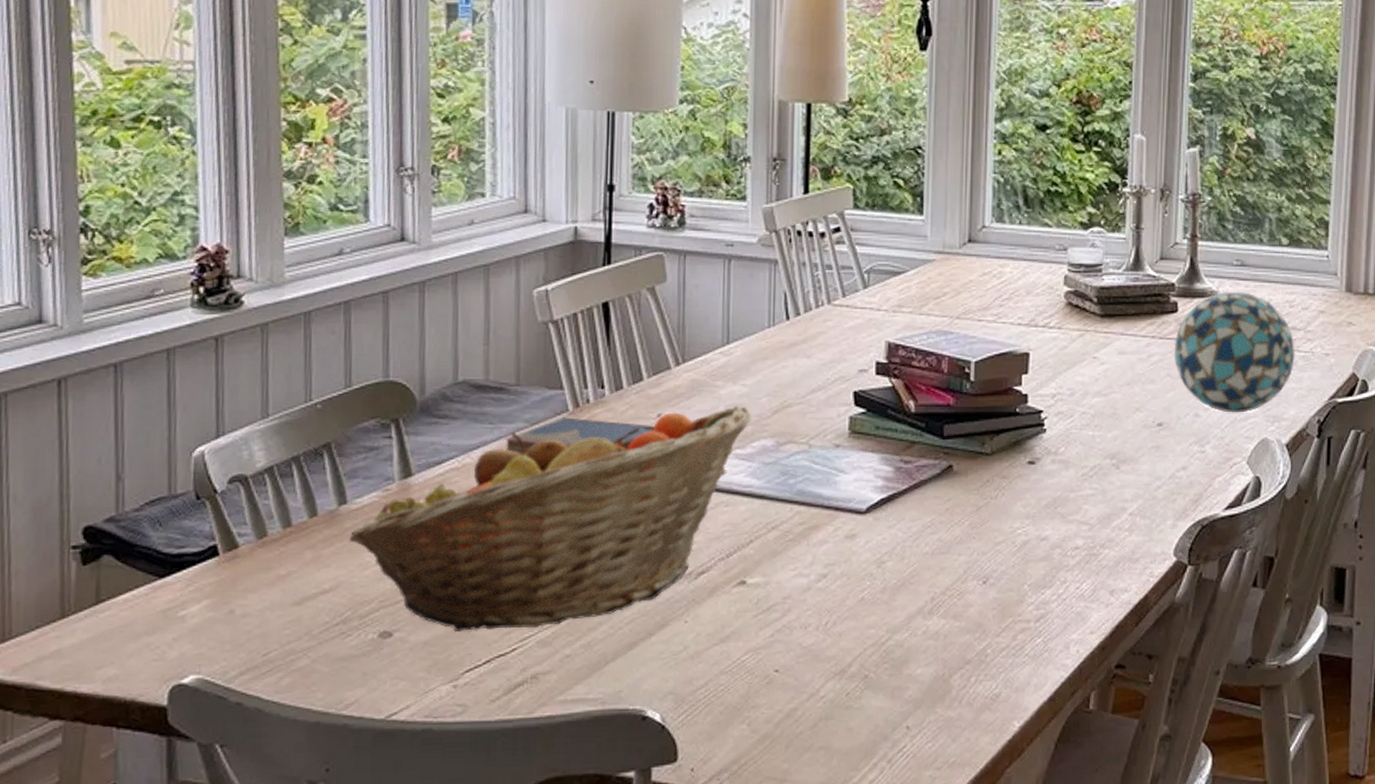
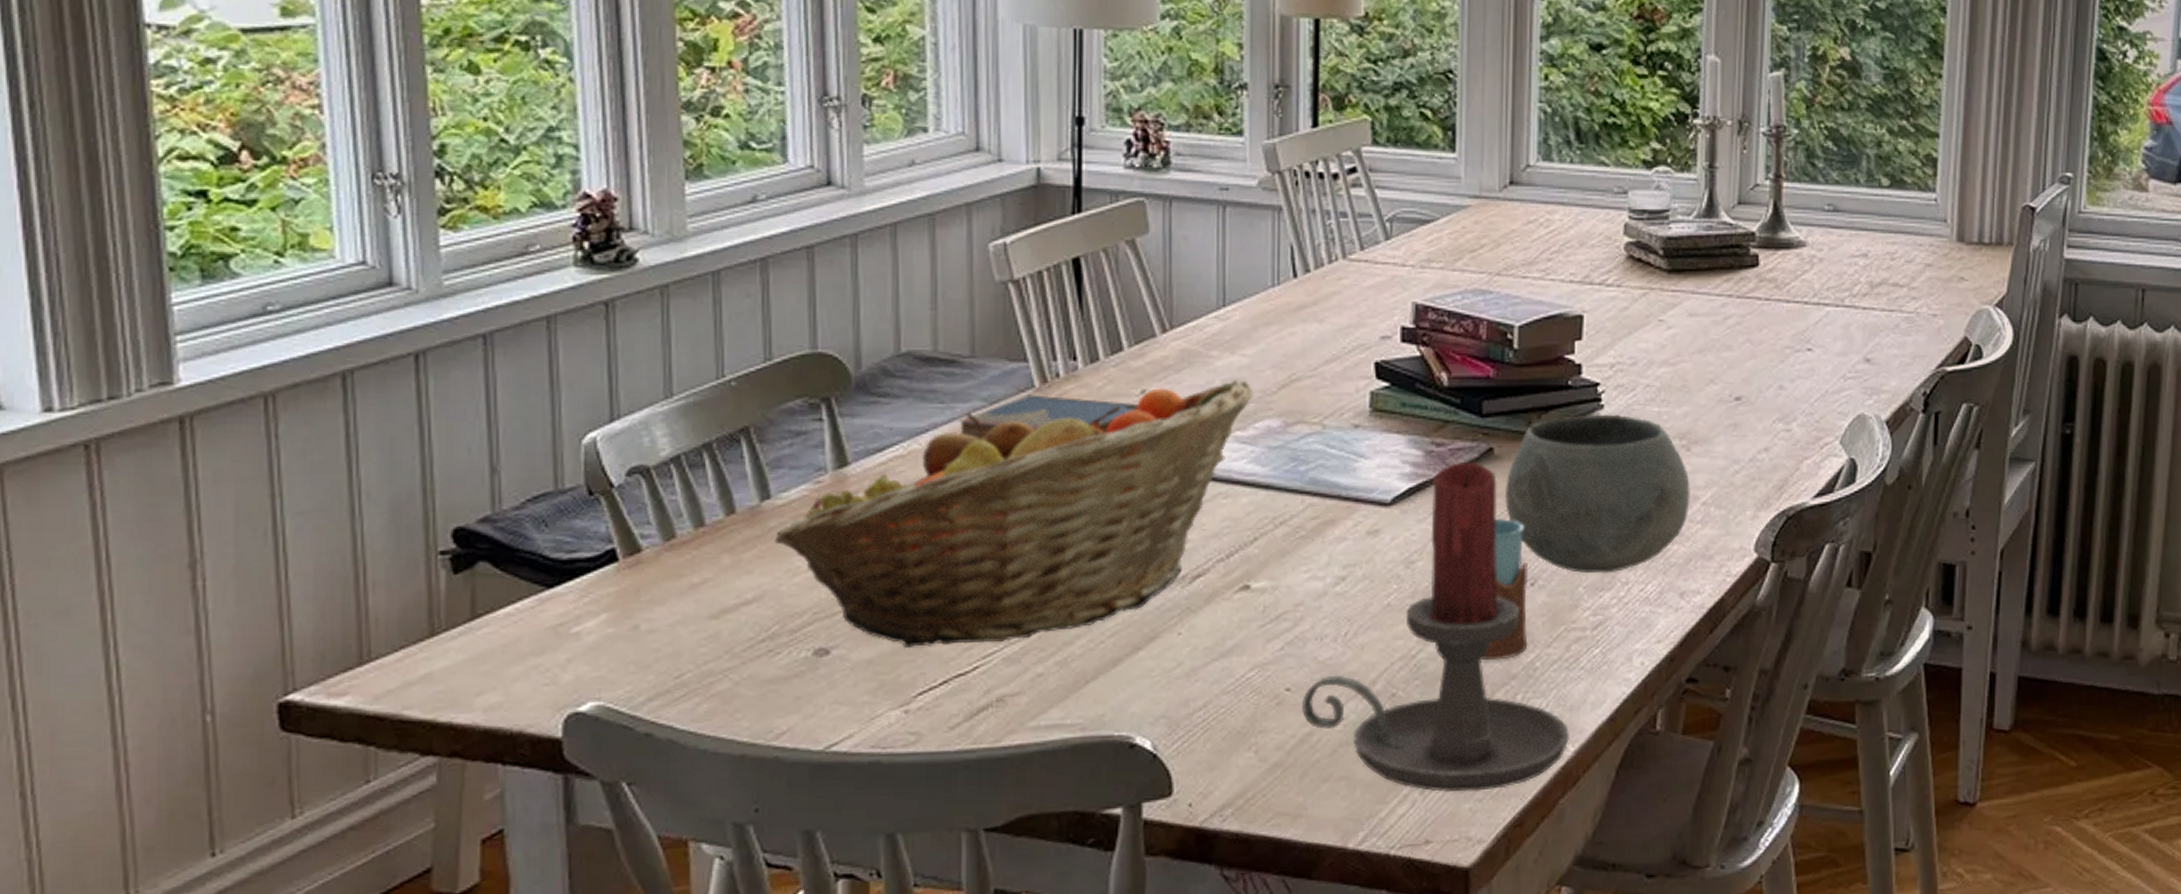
candle holder: none [788,477,1015,762] -> present [1302,462,1569,793]
drinking glass: none [941,525,982,648] -> present [1481,518,1529,661]
bowl: none [961,437,1120,574] -> present [1504,414,1691,574]
decorative ball: present [1174,291,1296,413] -> none [1754,241,1898,385]

